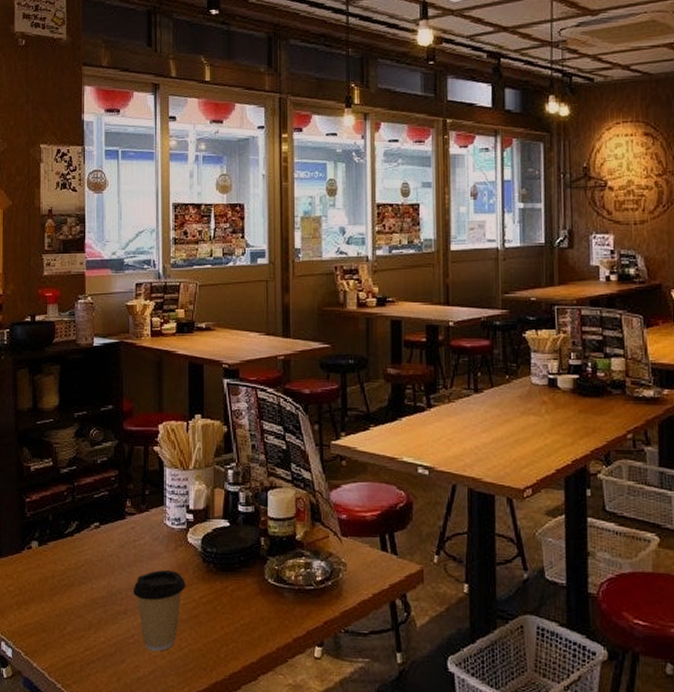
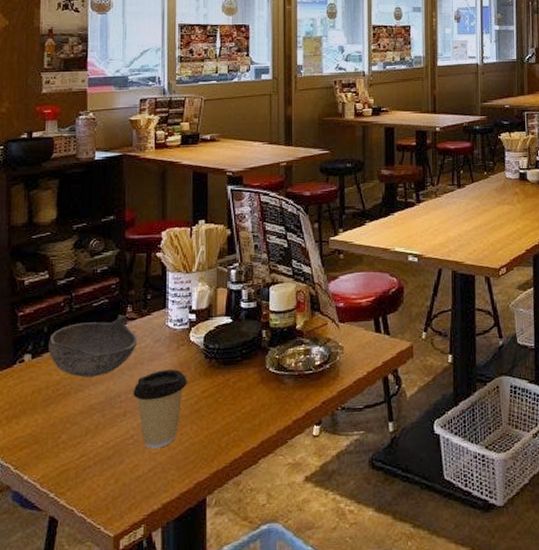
bowl: none [54,508,137,570] -> present [49,314,138,377]

